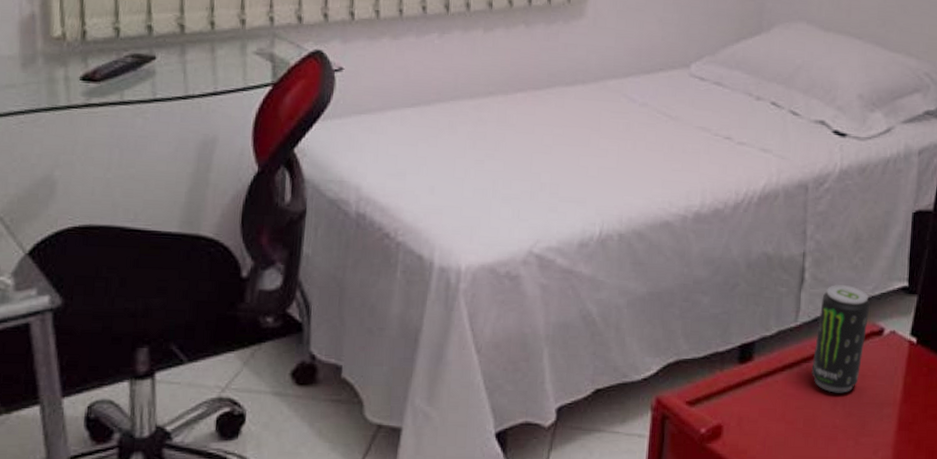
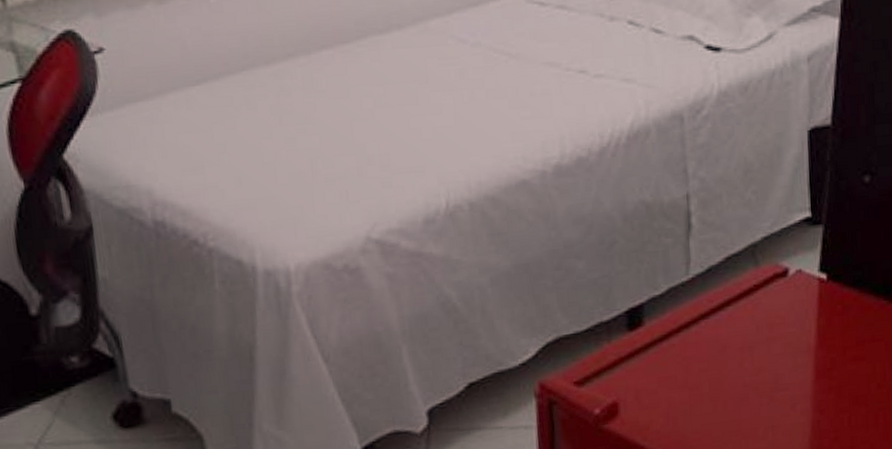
beverage can: present [811,285,870,393] -> none [711,225,770,349]

